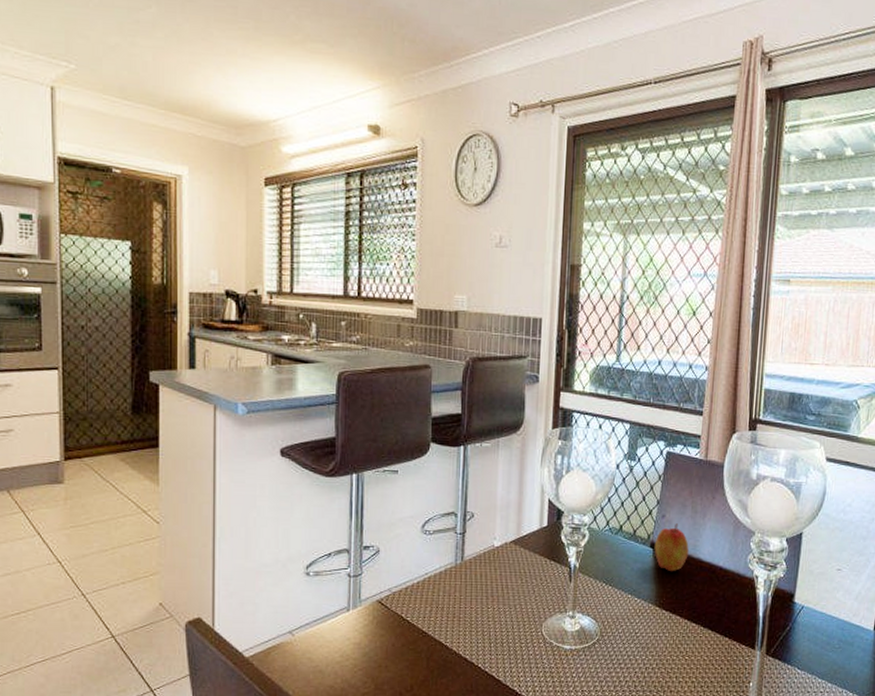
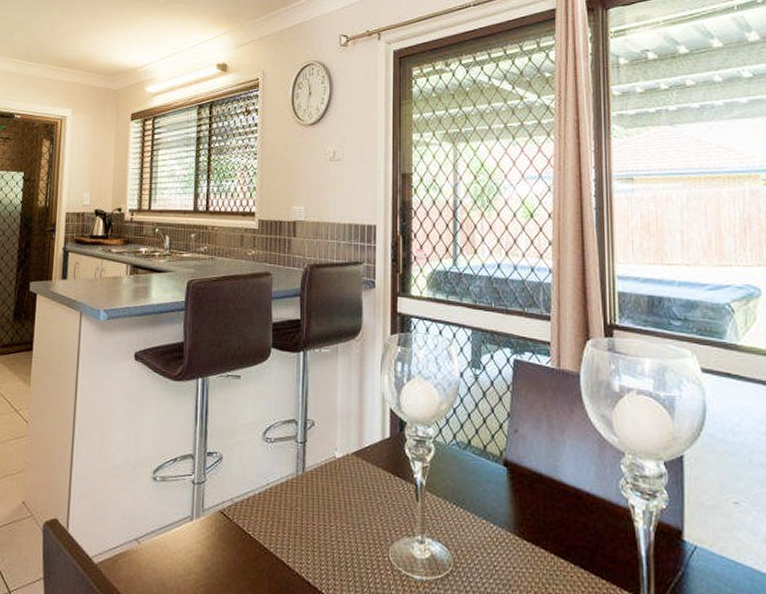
apple: present [654,523,689,572] -> none [508,439,548,496]

